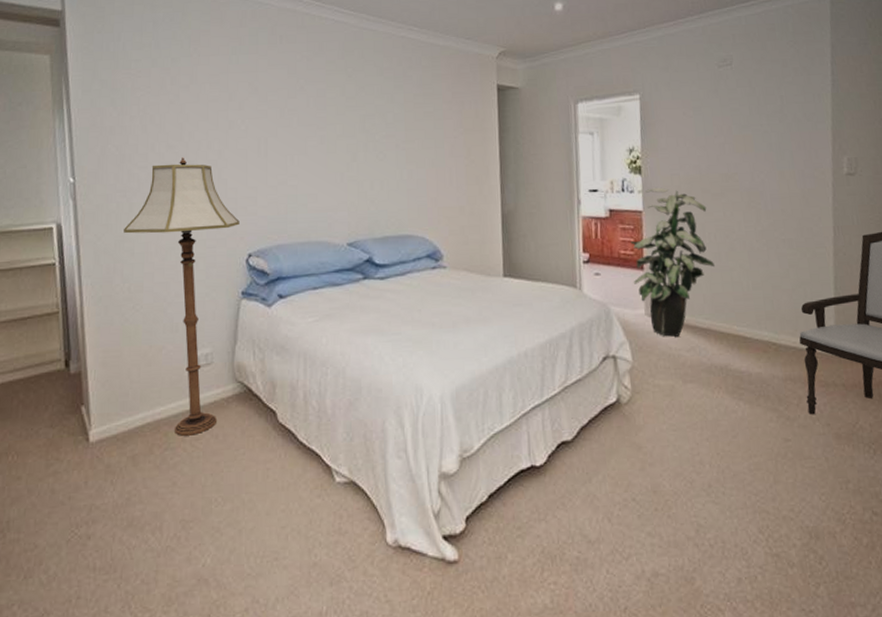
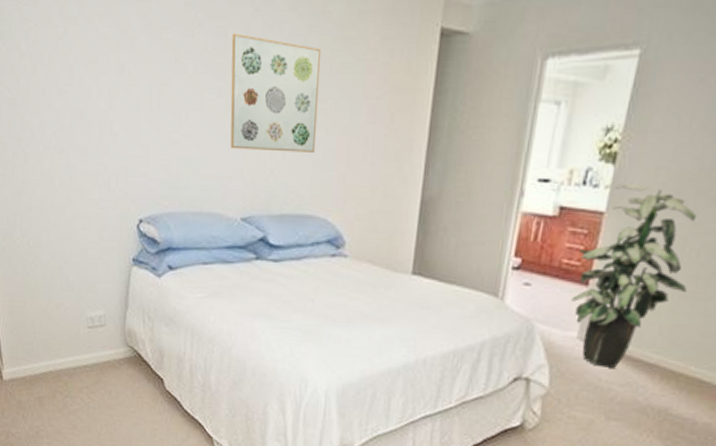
floor lamp: present [124,157,240,436] -> none [20,105,131,389]
wall art: none [330,93,409,185] -> present [230,33,322,153]

